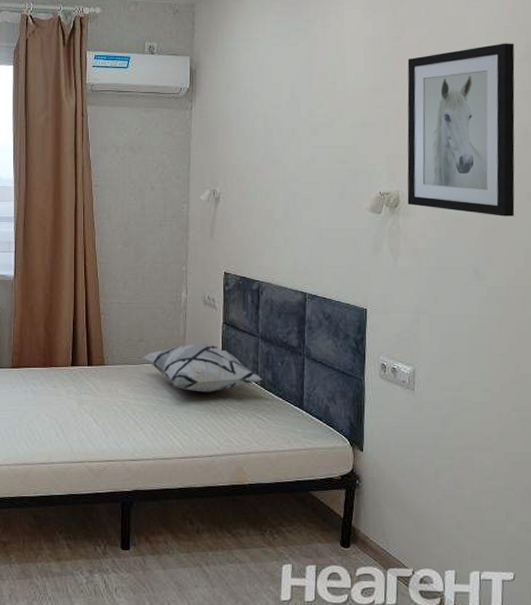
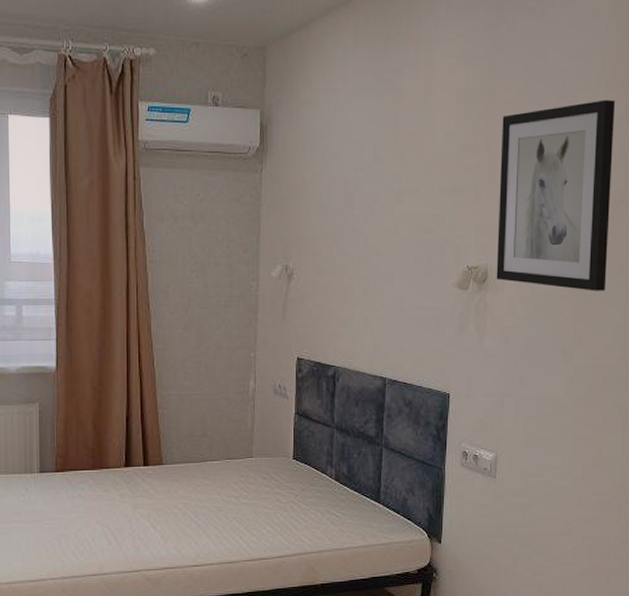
decorative pillow: present [143,344,262,393] -> none [206,437,337,490]

